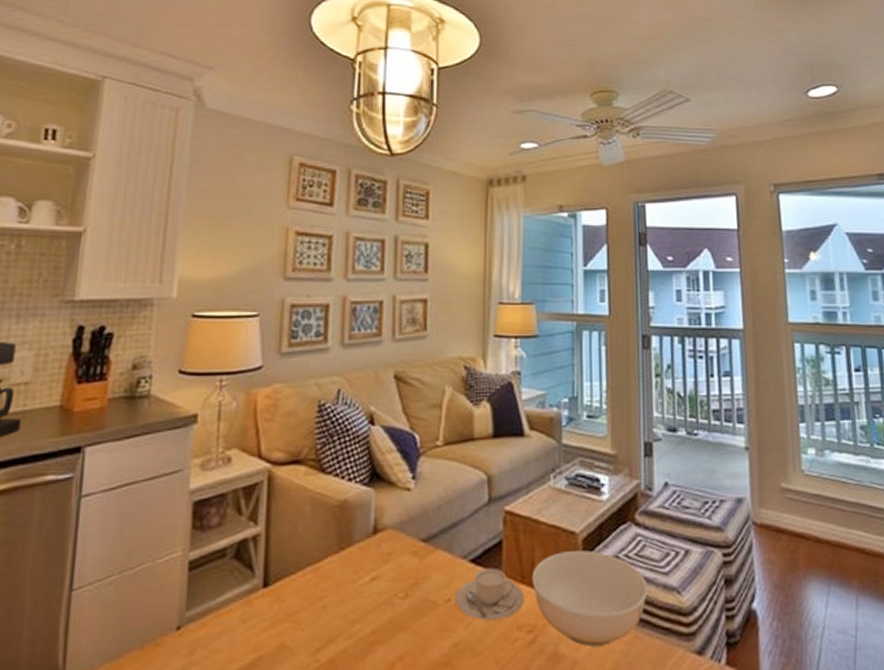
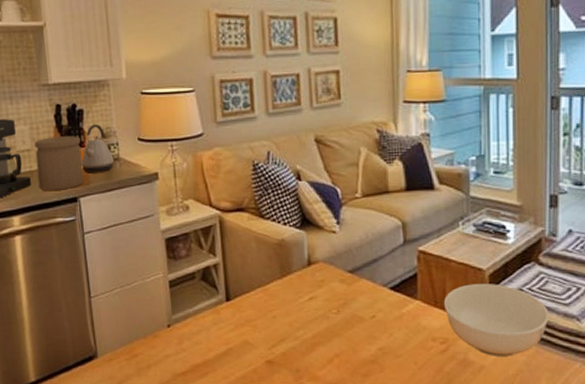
jar: none [30,366,102,439] -> present [34,136,84,192]
kettle: none [96,352,142,415] -> present [81,124,114,174]
teacup: present [454,567,525,620] -> none [378,294,438,332]

